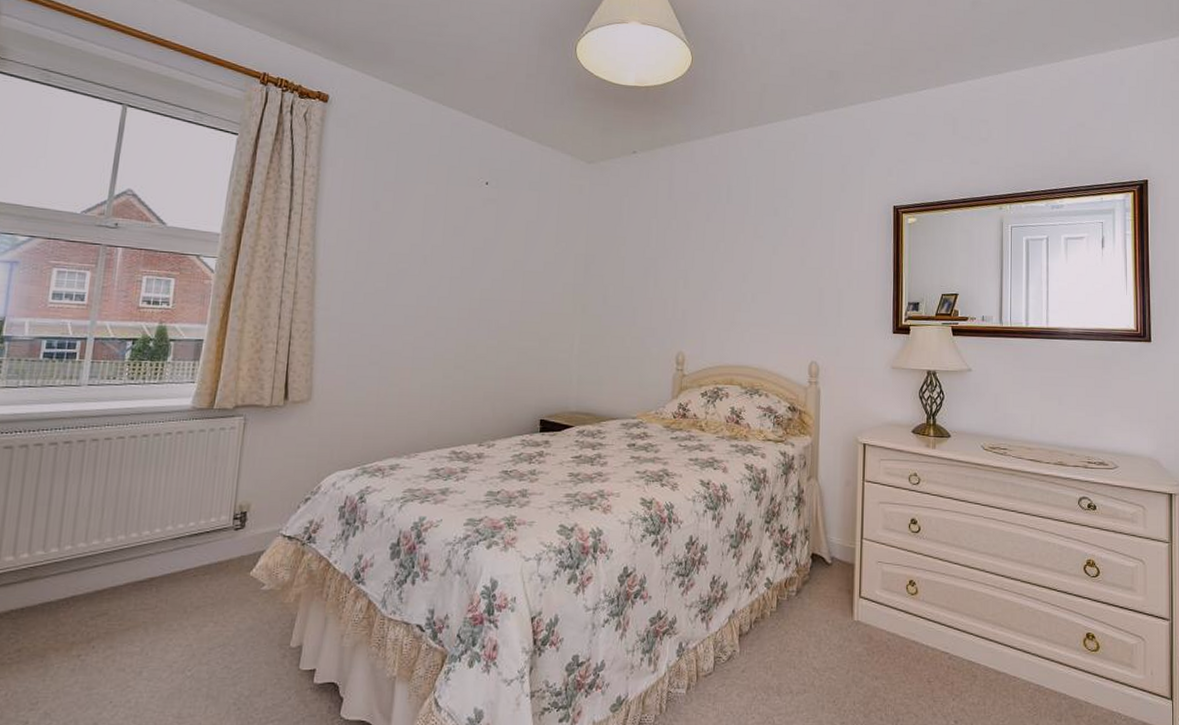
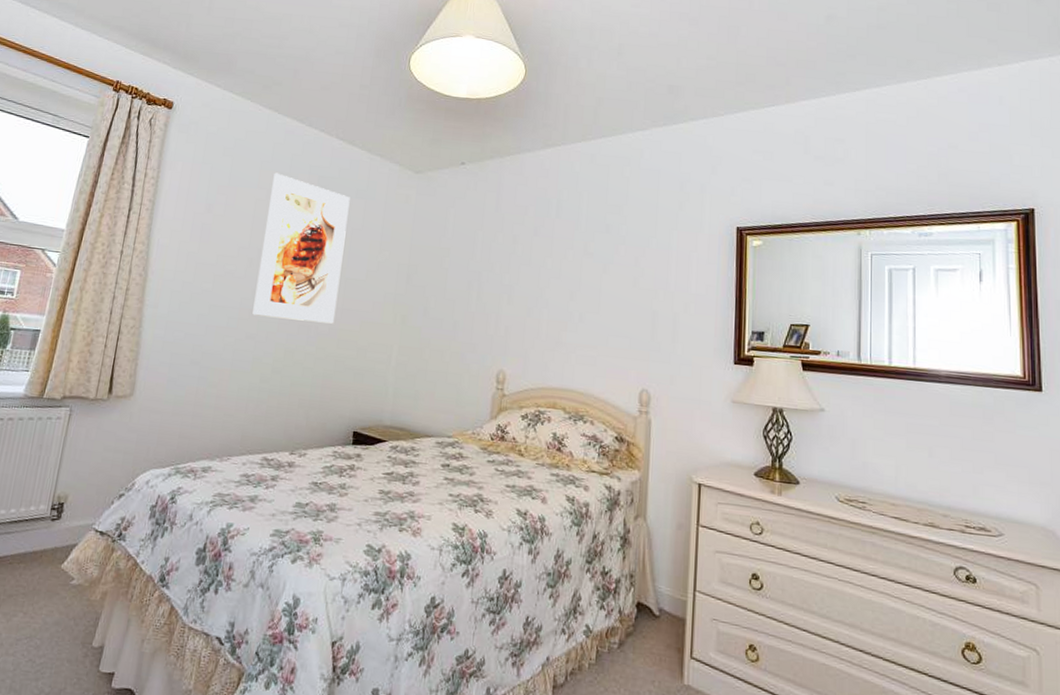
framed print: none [430,166,523,317] -> present [252,172,350,324]

